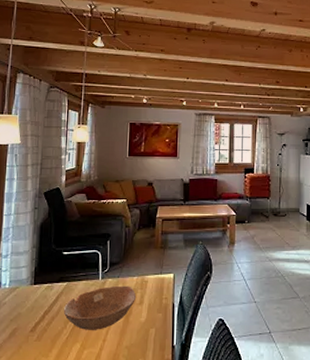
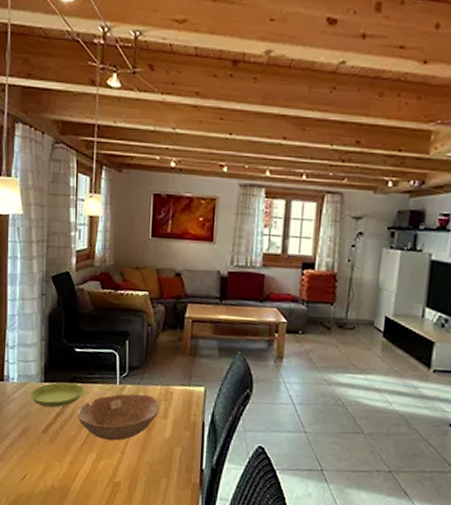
saucer: none [20,283,70,307] -> present [30,382,84,408]

